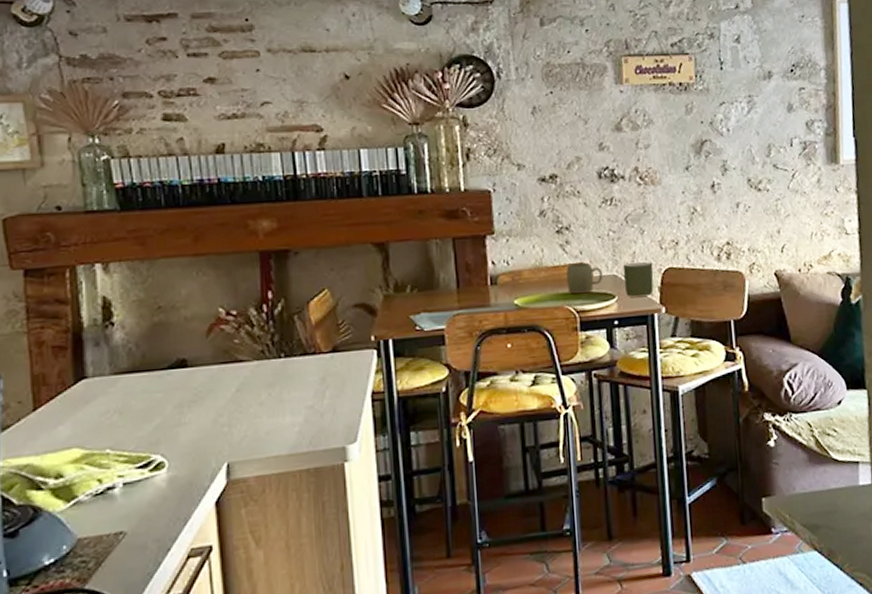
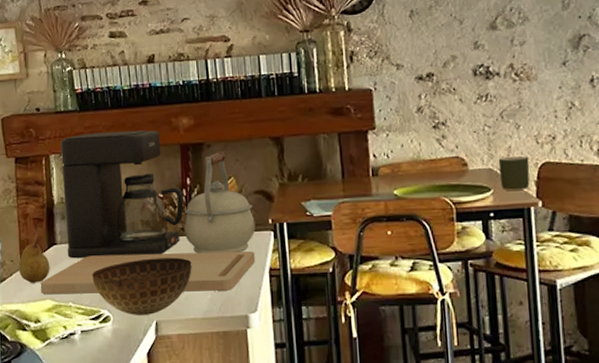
fruit: none [29,371,78,430] -> present [18,238,50,284]
cutting board: none [62,372,355,441] -> present [40,250,256,295]
coffee maker: none [92,234,264,395] -> present [60,129,184,259]
bowl: none [139,385,275,459] -> present [92,257,192,315]
kettle: none [264,258,355,380] -> present [184,150,256,254]
mug: present [566,262,603,294] -> none [442,156,479,186]

